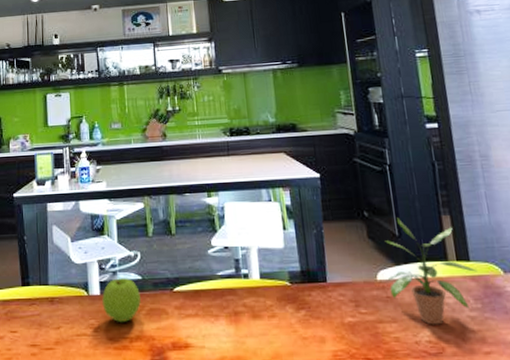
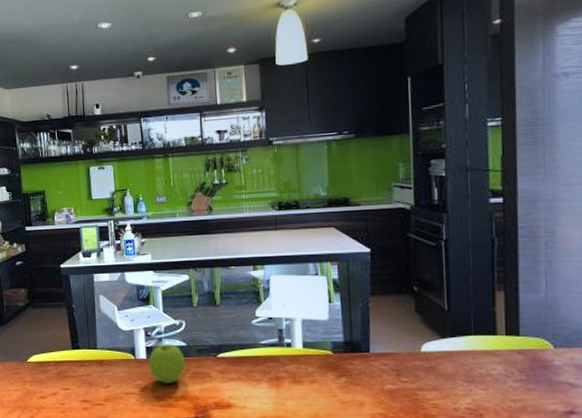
potted plant: present [385,218,477,325] -> none [432,293,526,394]

